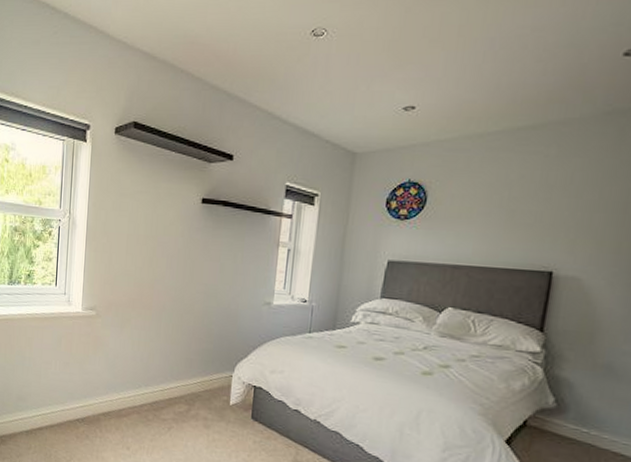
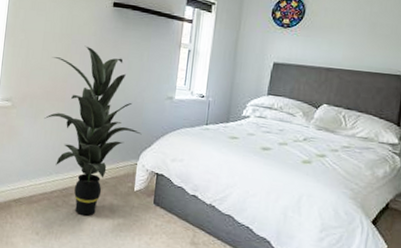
indoor plant: none [130,248,237,431] -> present [44,45,142,216]

